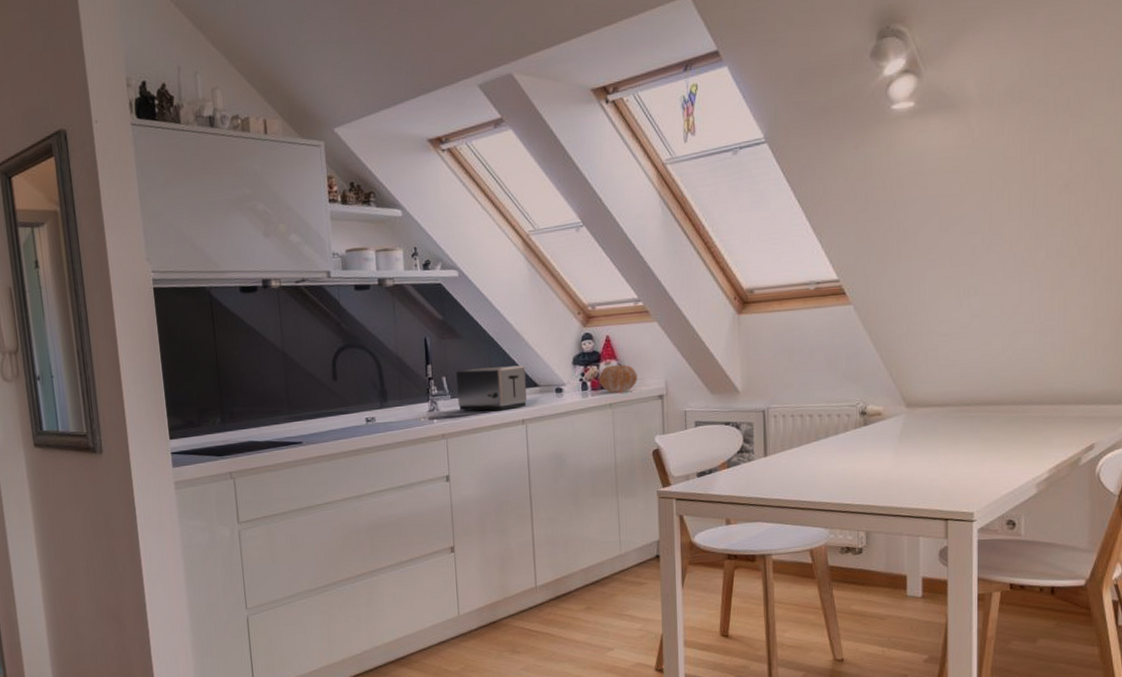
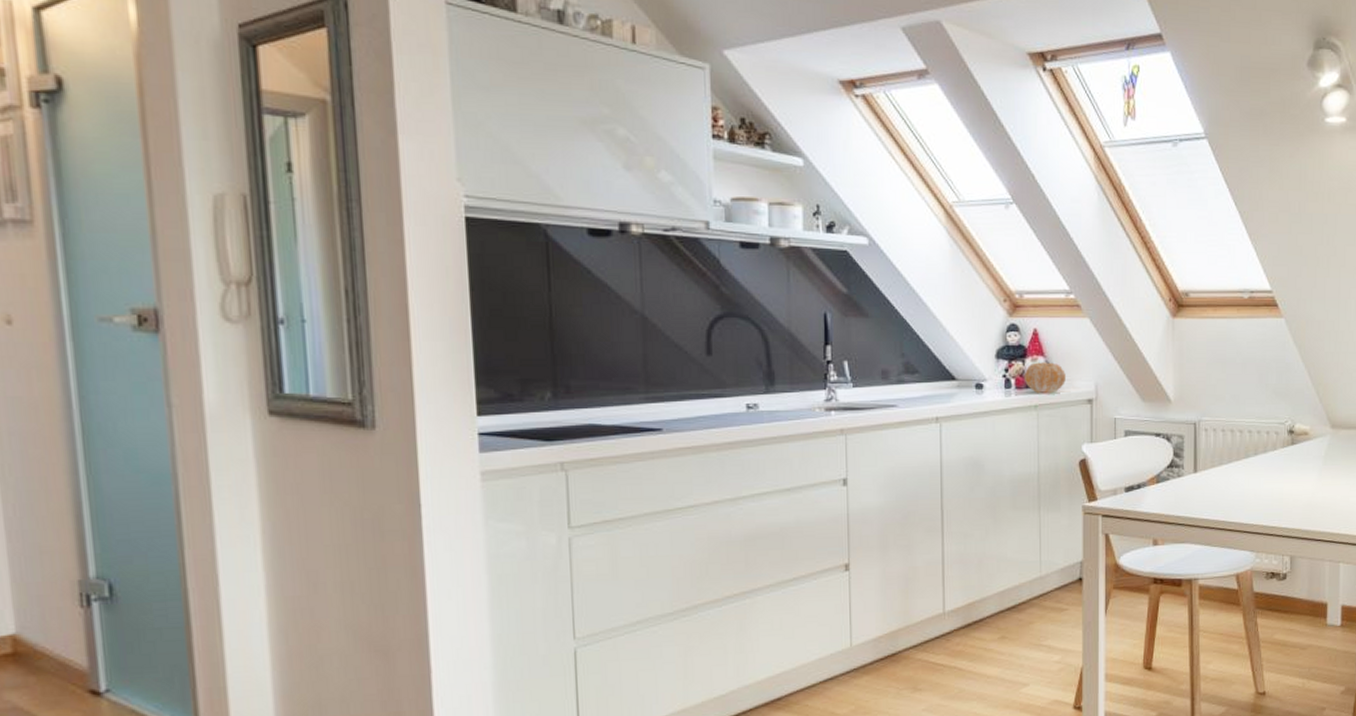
toaster: present [456,365,527,411] -> none [861,353,942,406]

